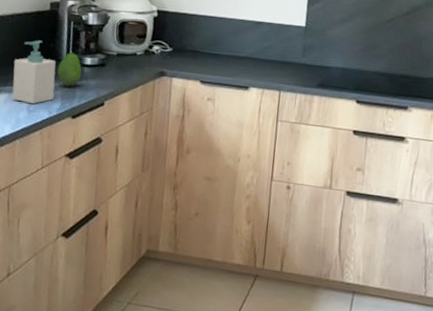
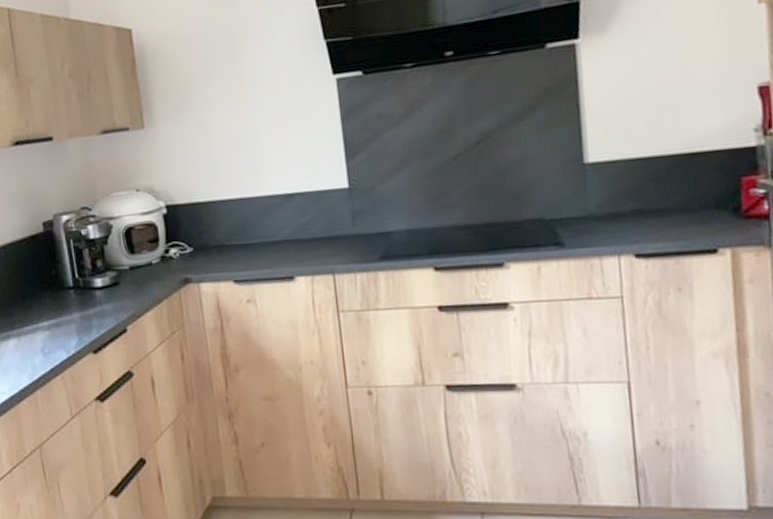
soap bottle: present [12,40,56,105] -> none [16,269,69,346]
fruit: present [56,52,82,87] -> none [65,275,95,317]

